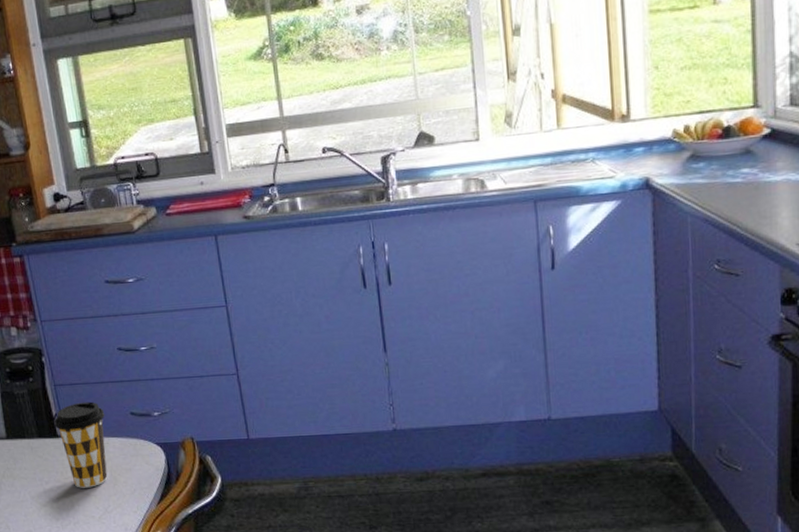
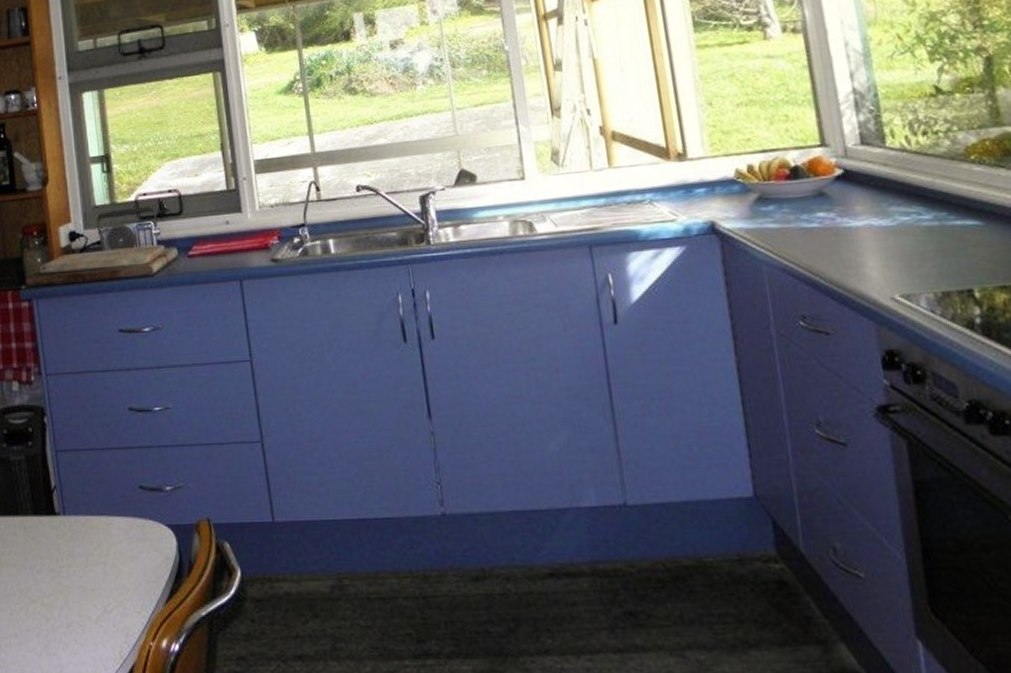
coffee cup: present [54,401,108,488] -> none [52,471,110,580]

